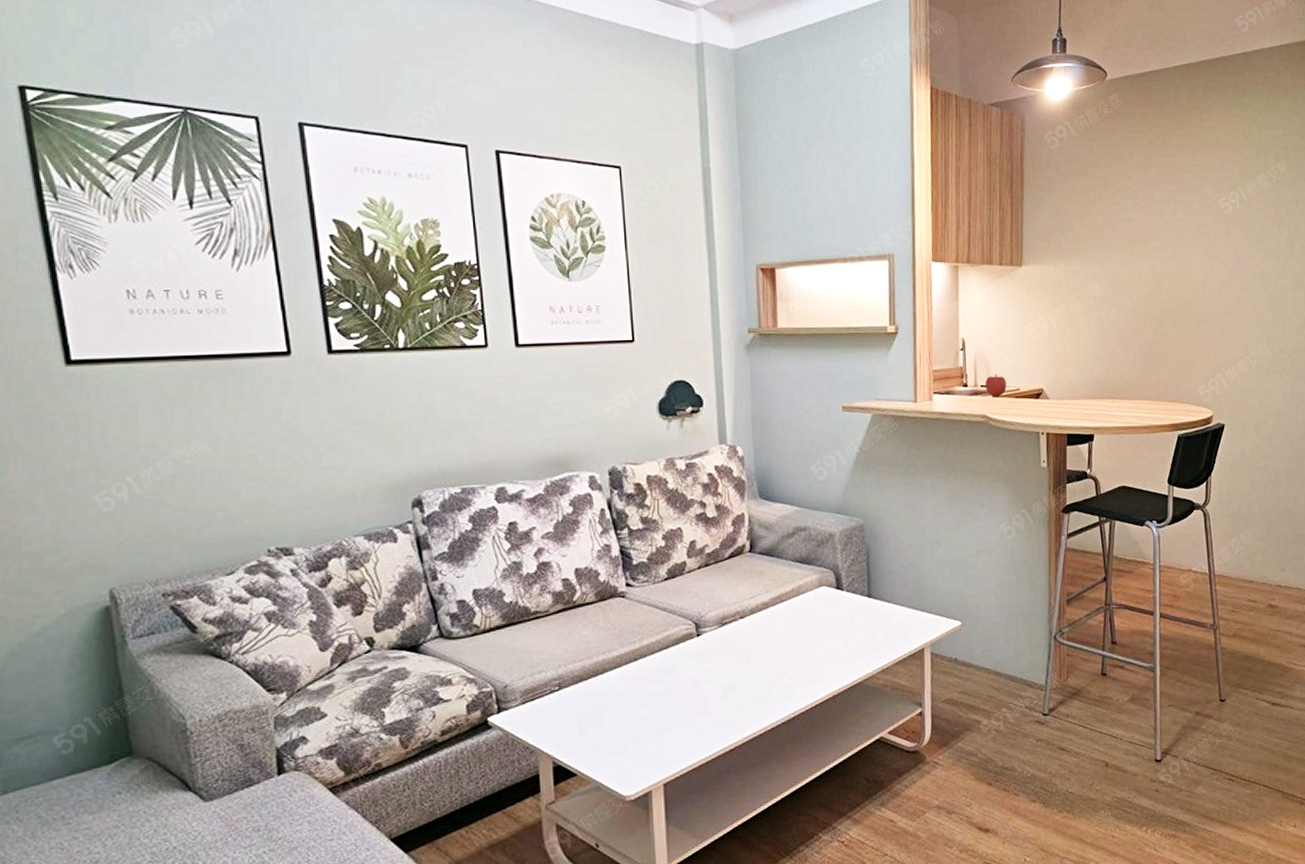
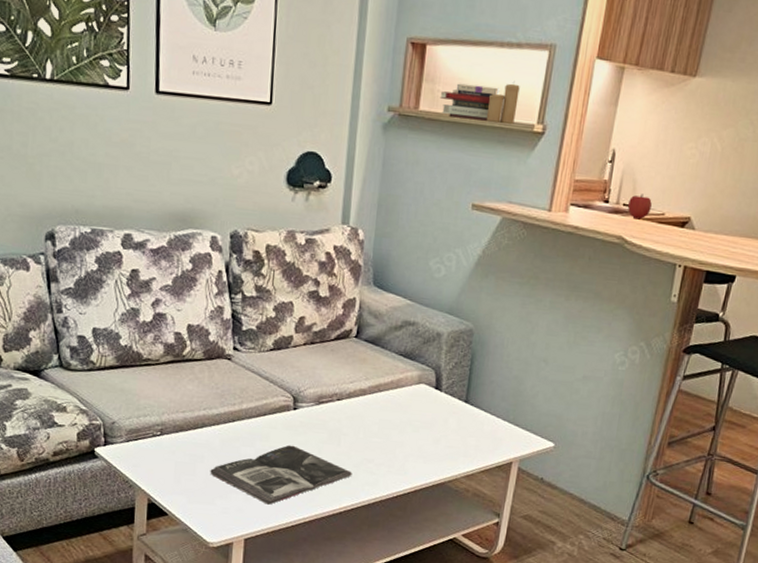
magazine: none [617,673,767,742] -> present [210,445,352,505]
books: none [795,298,848,331] -> present [440,83,498,122]
candle: none [840,289,869,330] -> present [485,79,520,125]

